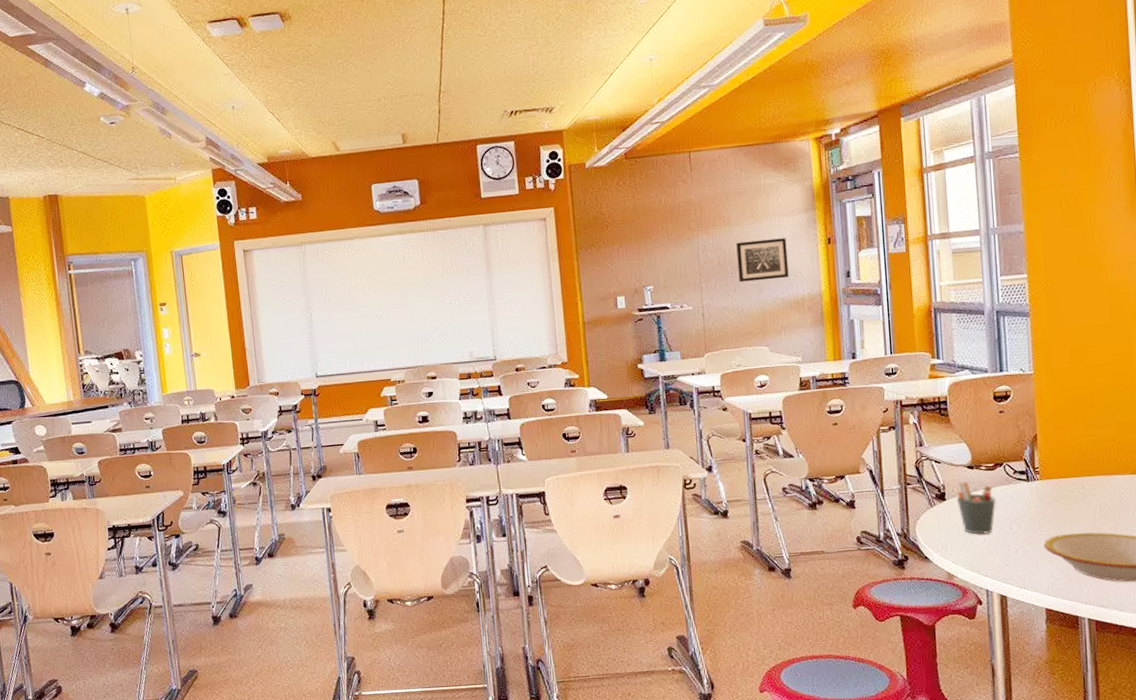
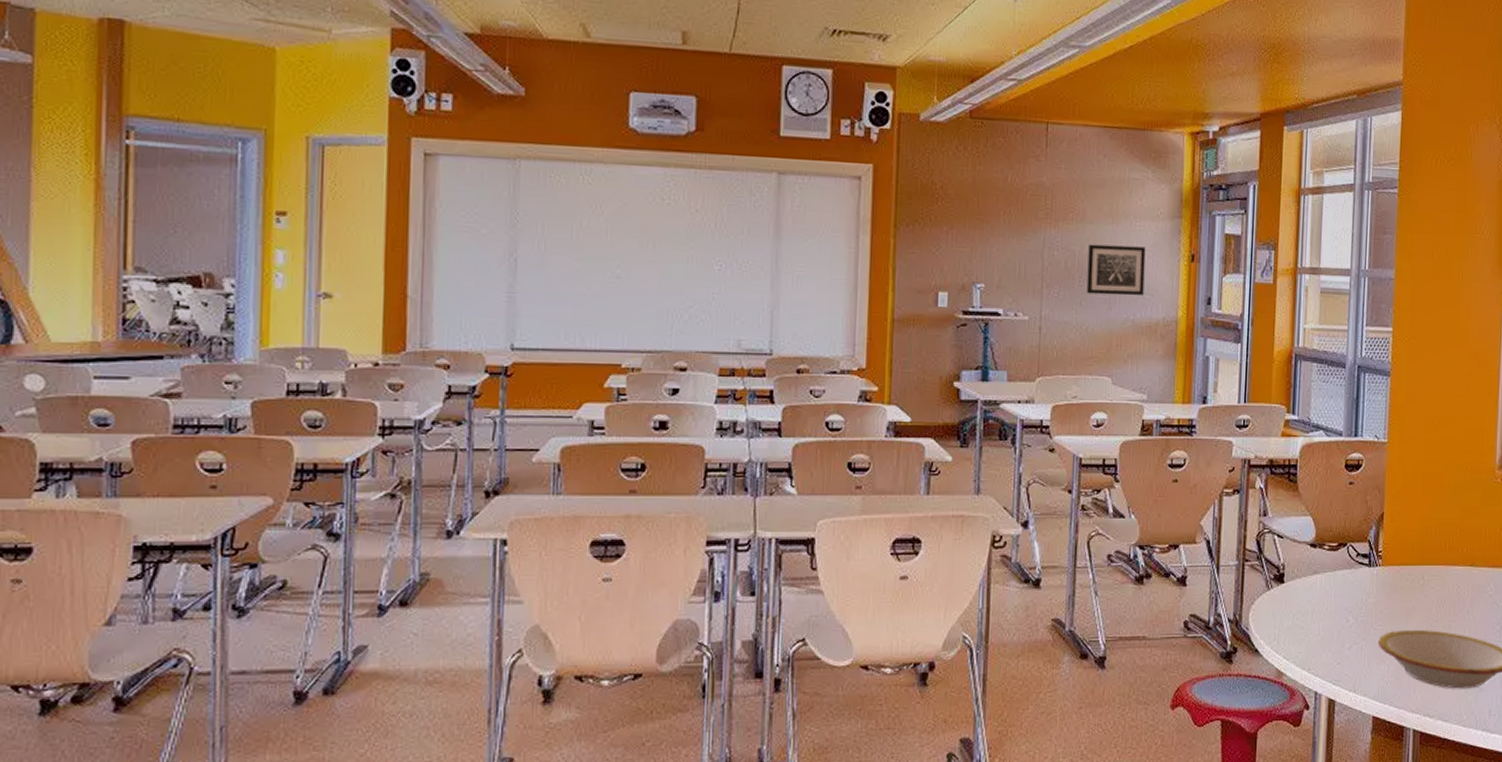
pen holder: present [956,481,996,535] -> none [1295,561,1335,626]

